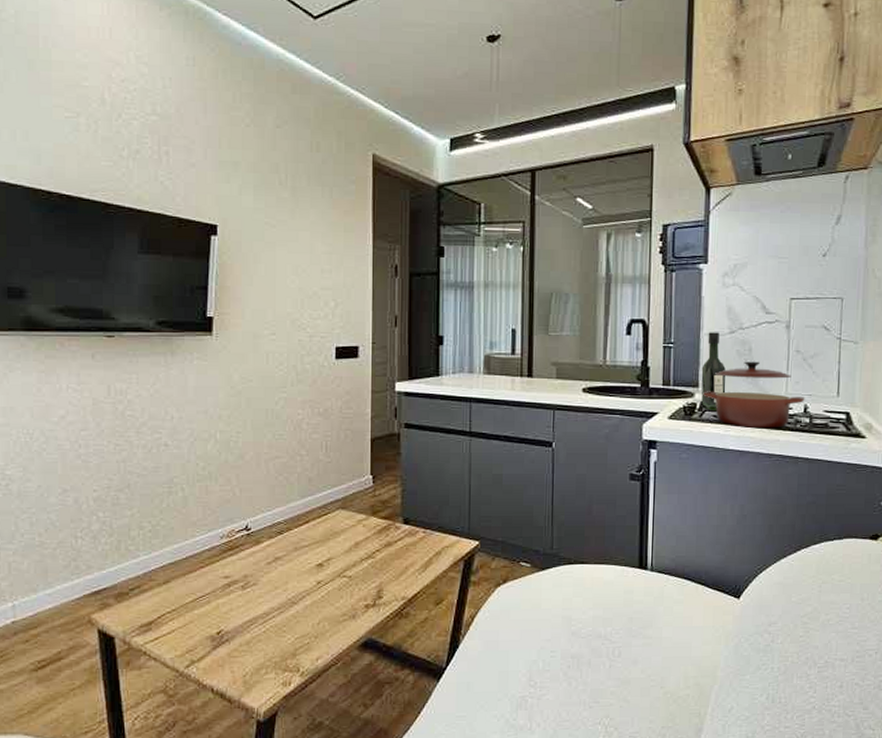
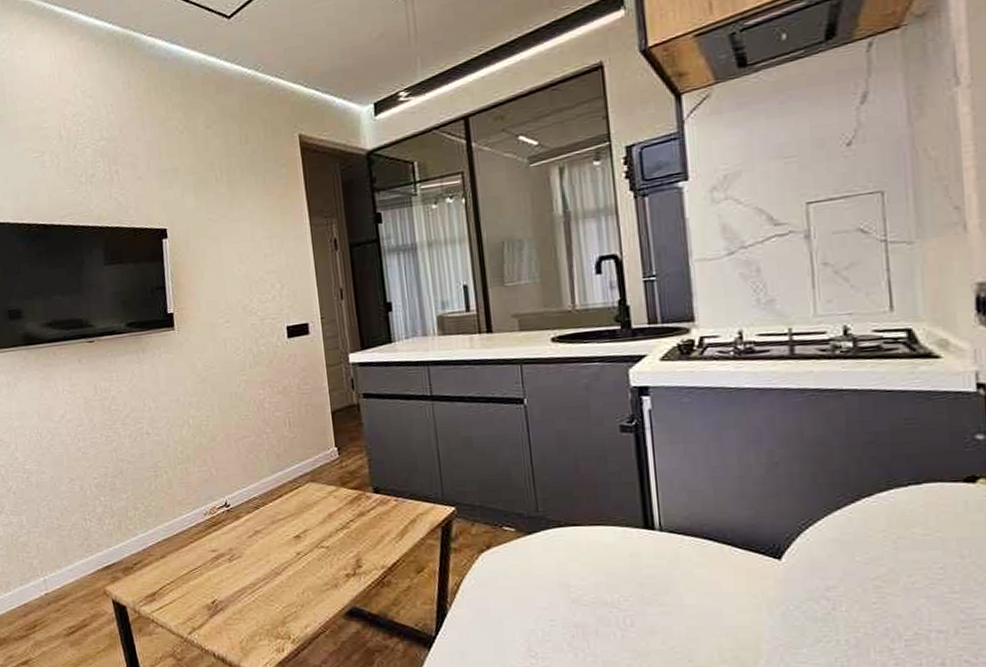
bottle: present [701,332,726,410] -> none [696,255,731,346]
saucepan: present [703,361,805,429] -> none [701,282,844,362]

